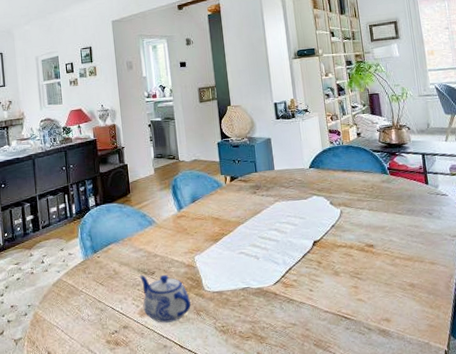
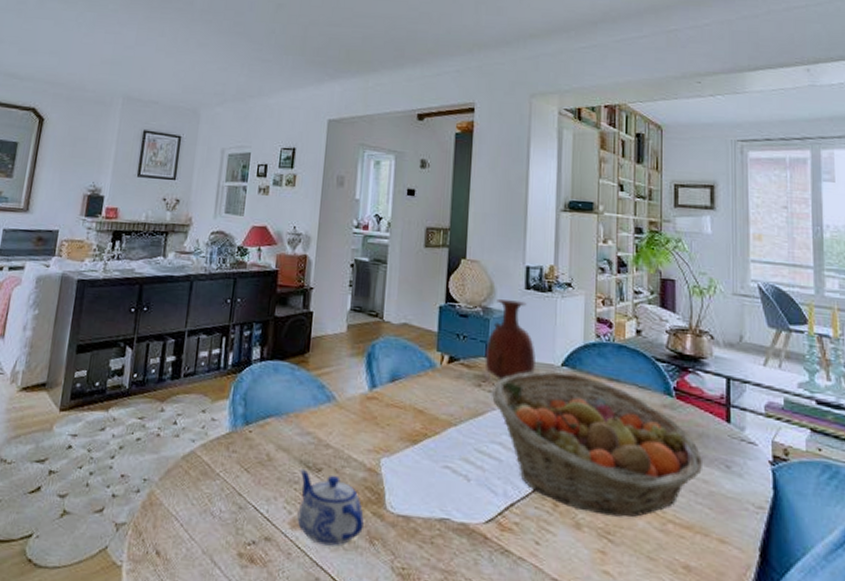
vase: none [255,128,292,187] -> present [485,299,536,381]
fruit basket: none [264,171,414,263] -> present [492,370,702,518]

